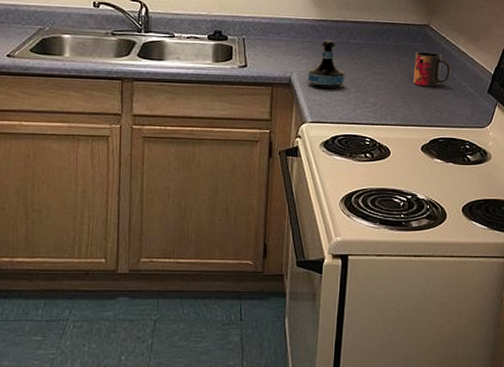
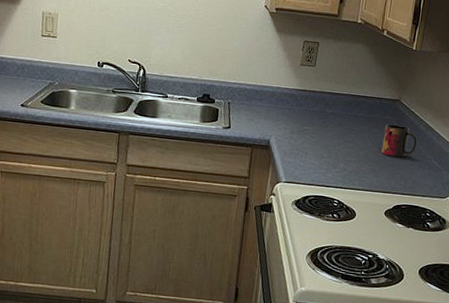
tequila bottle: present [307,40,345,89] -> none [284,108,319,154]

